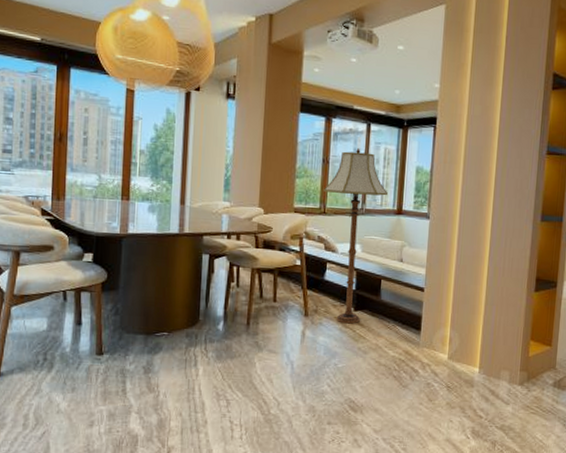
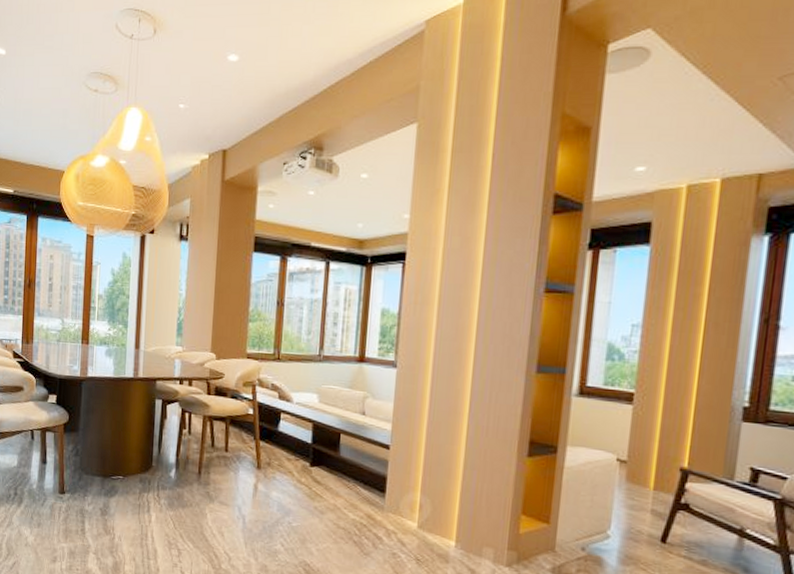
floor lamp: present [323,148,388,324] -> none [277,289,348,481]

